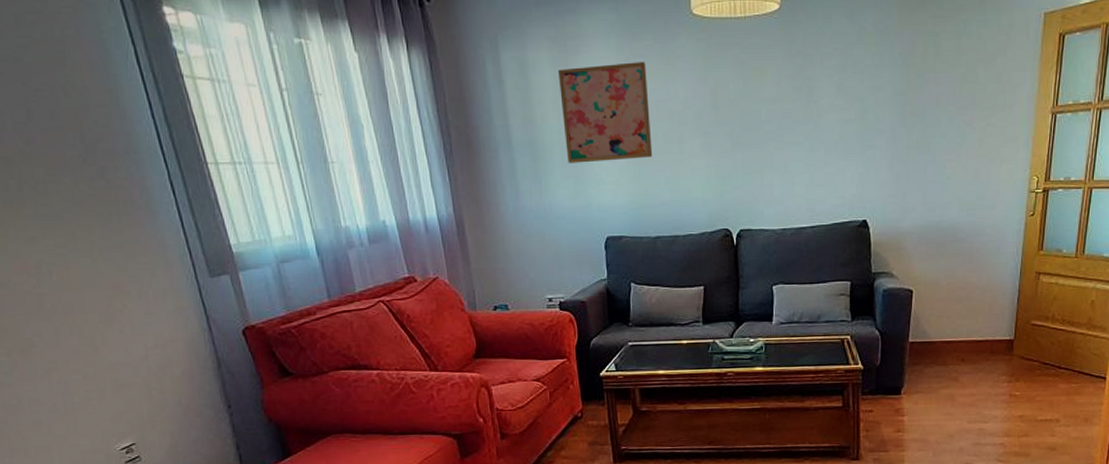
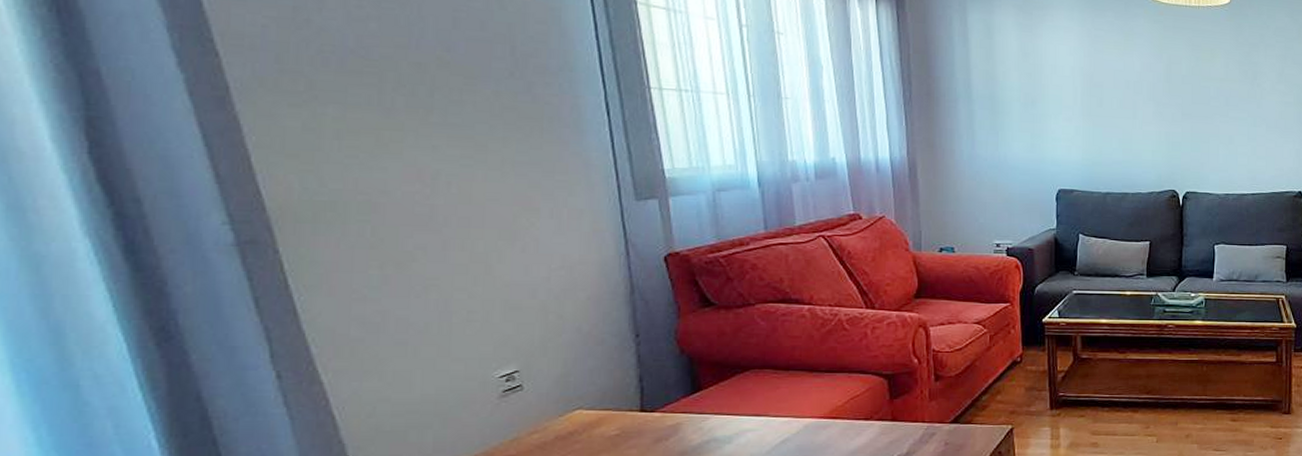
wall art: present [557,62,653,163] -> none [1022,34,1108,121]

